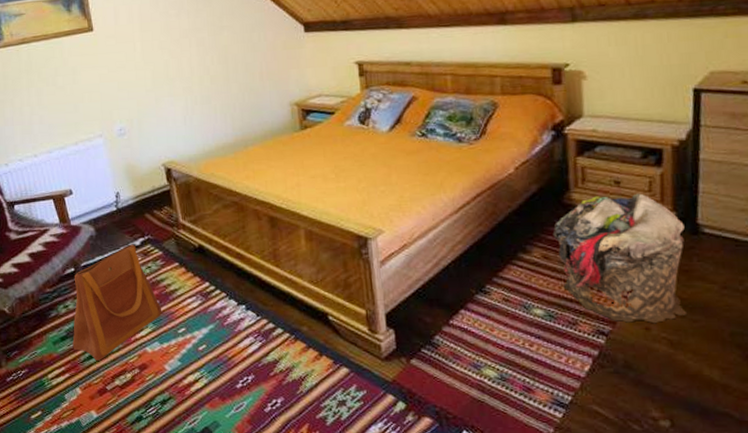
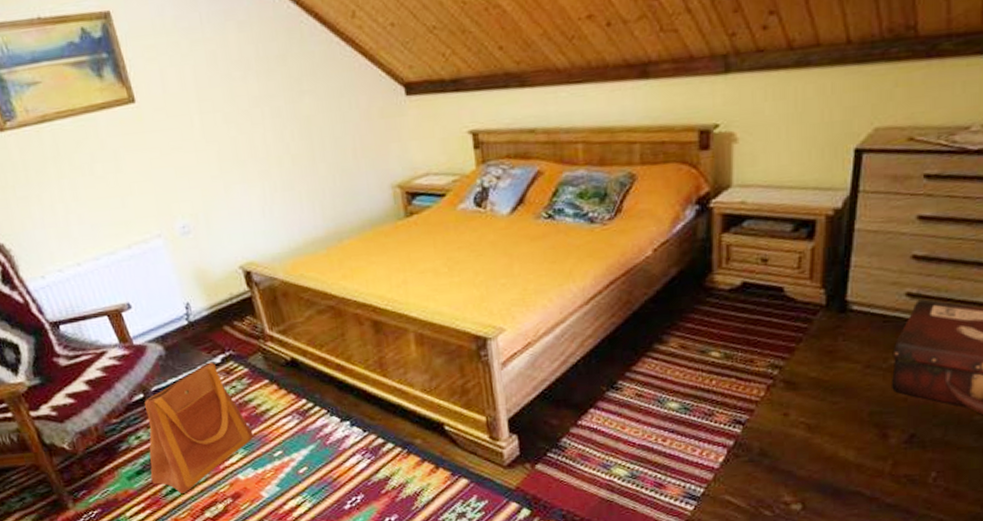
laundry basket: present [552,193,688,324] -> none [692,271,832,410]

